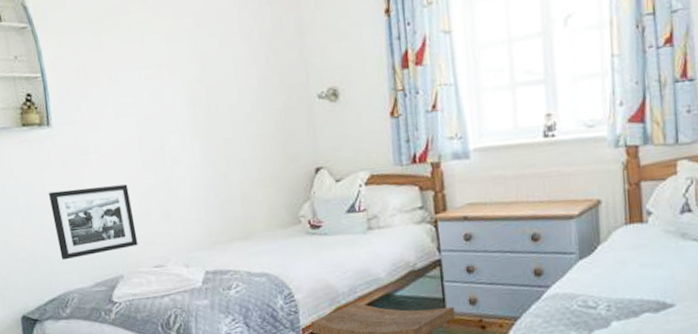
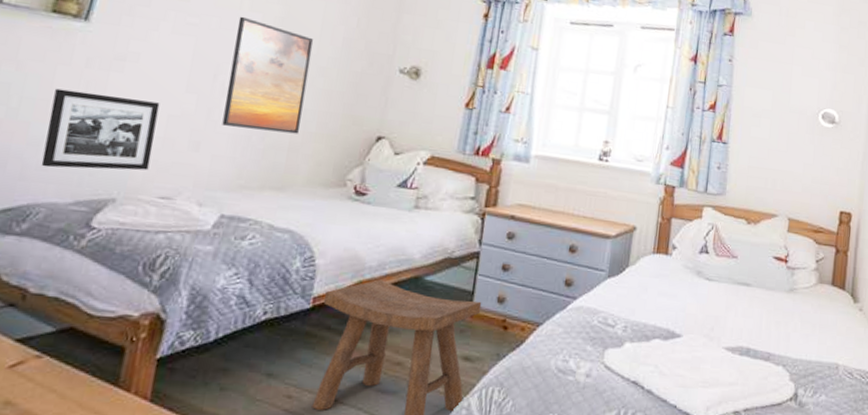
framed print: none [163,83,246,191] -> present [222,16,314,134]

